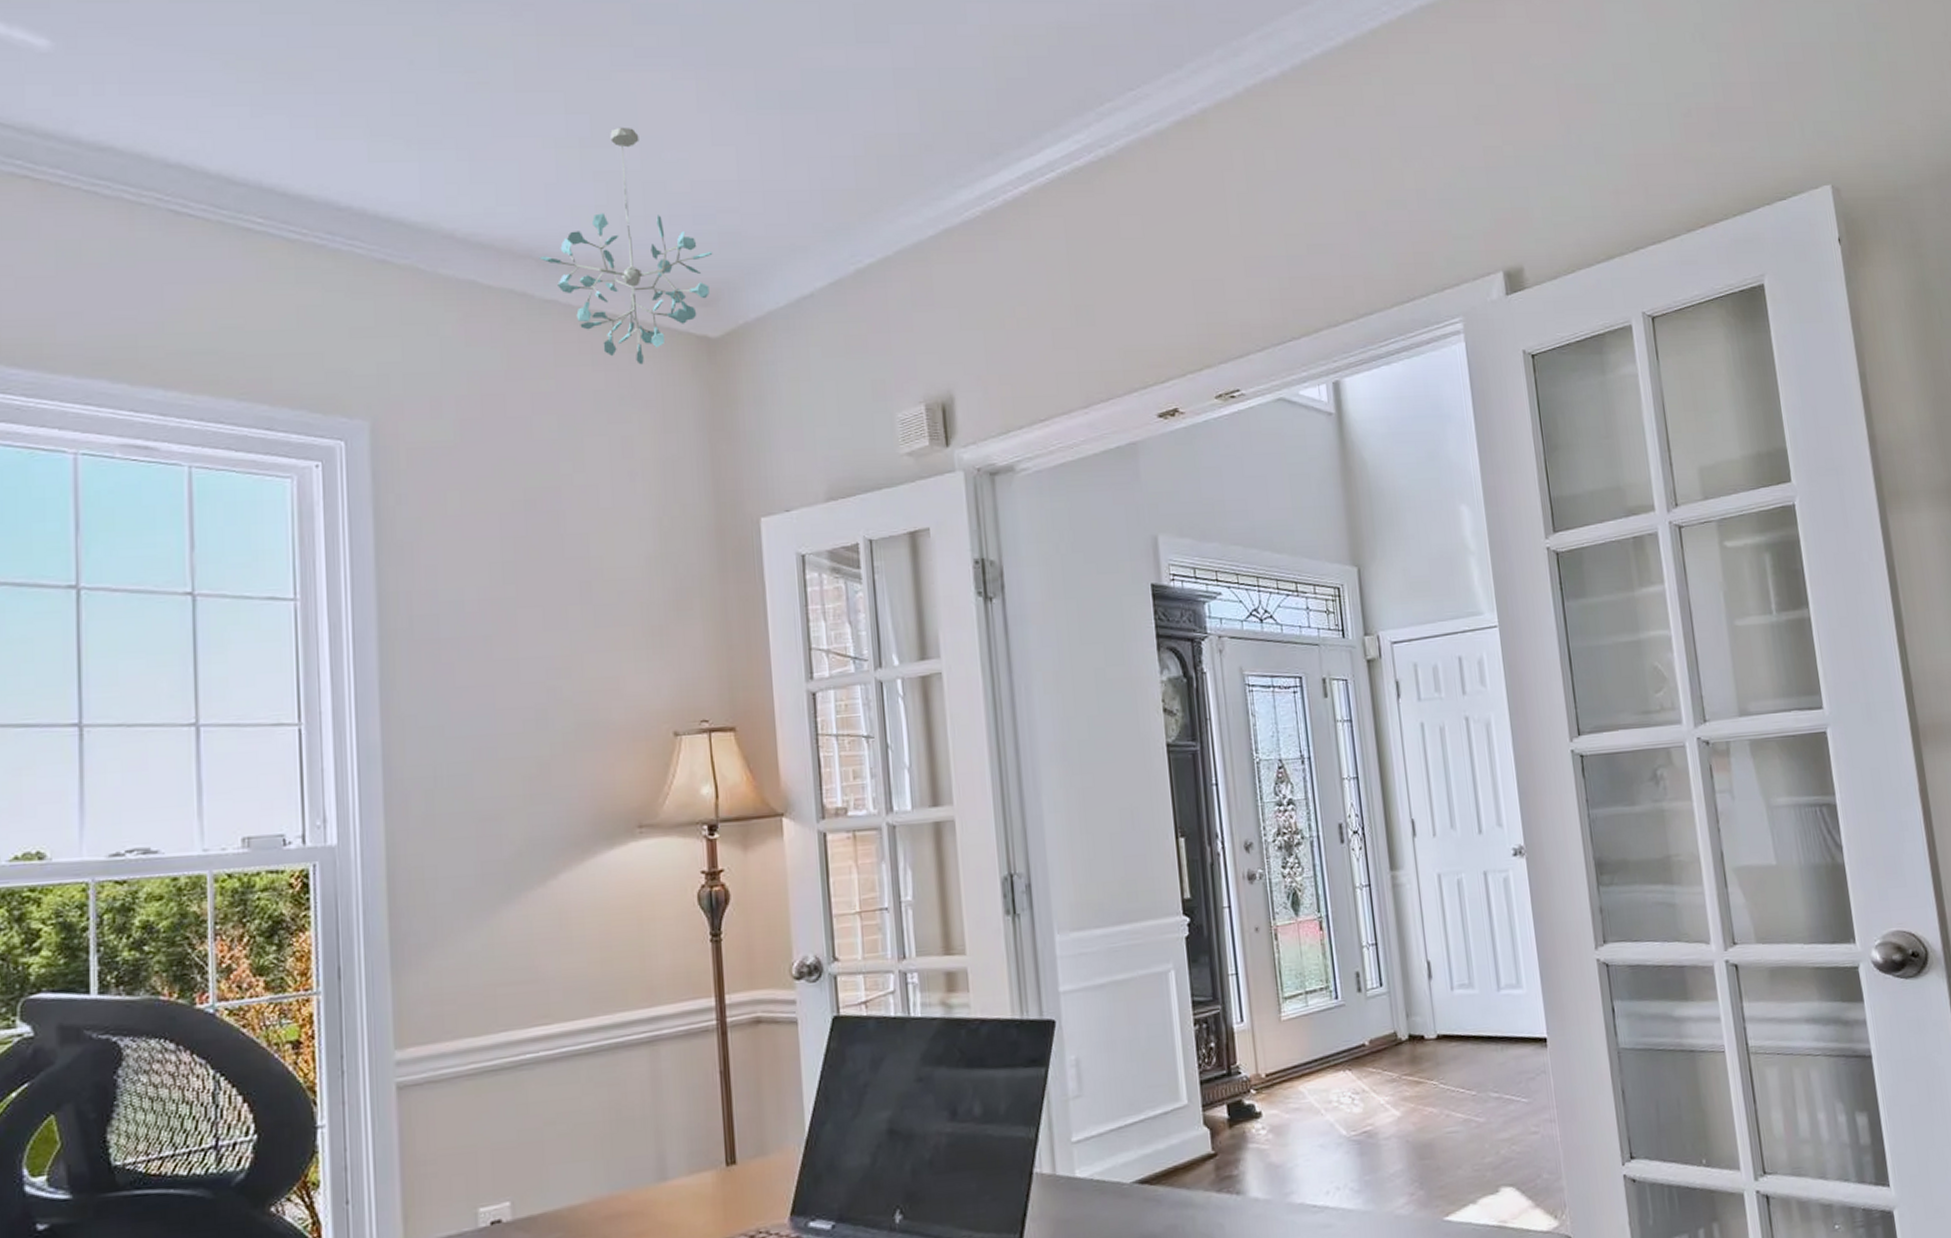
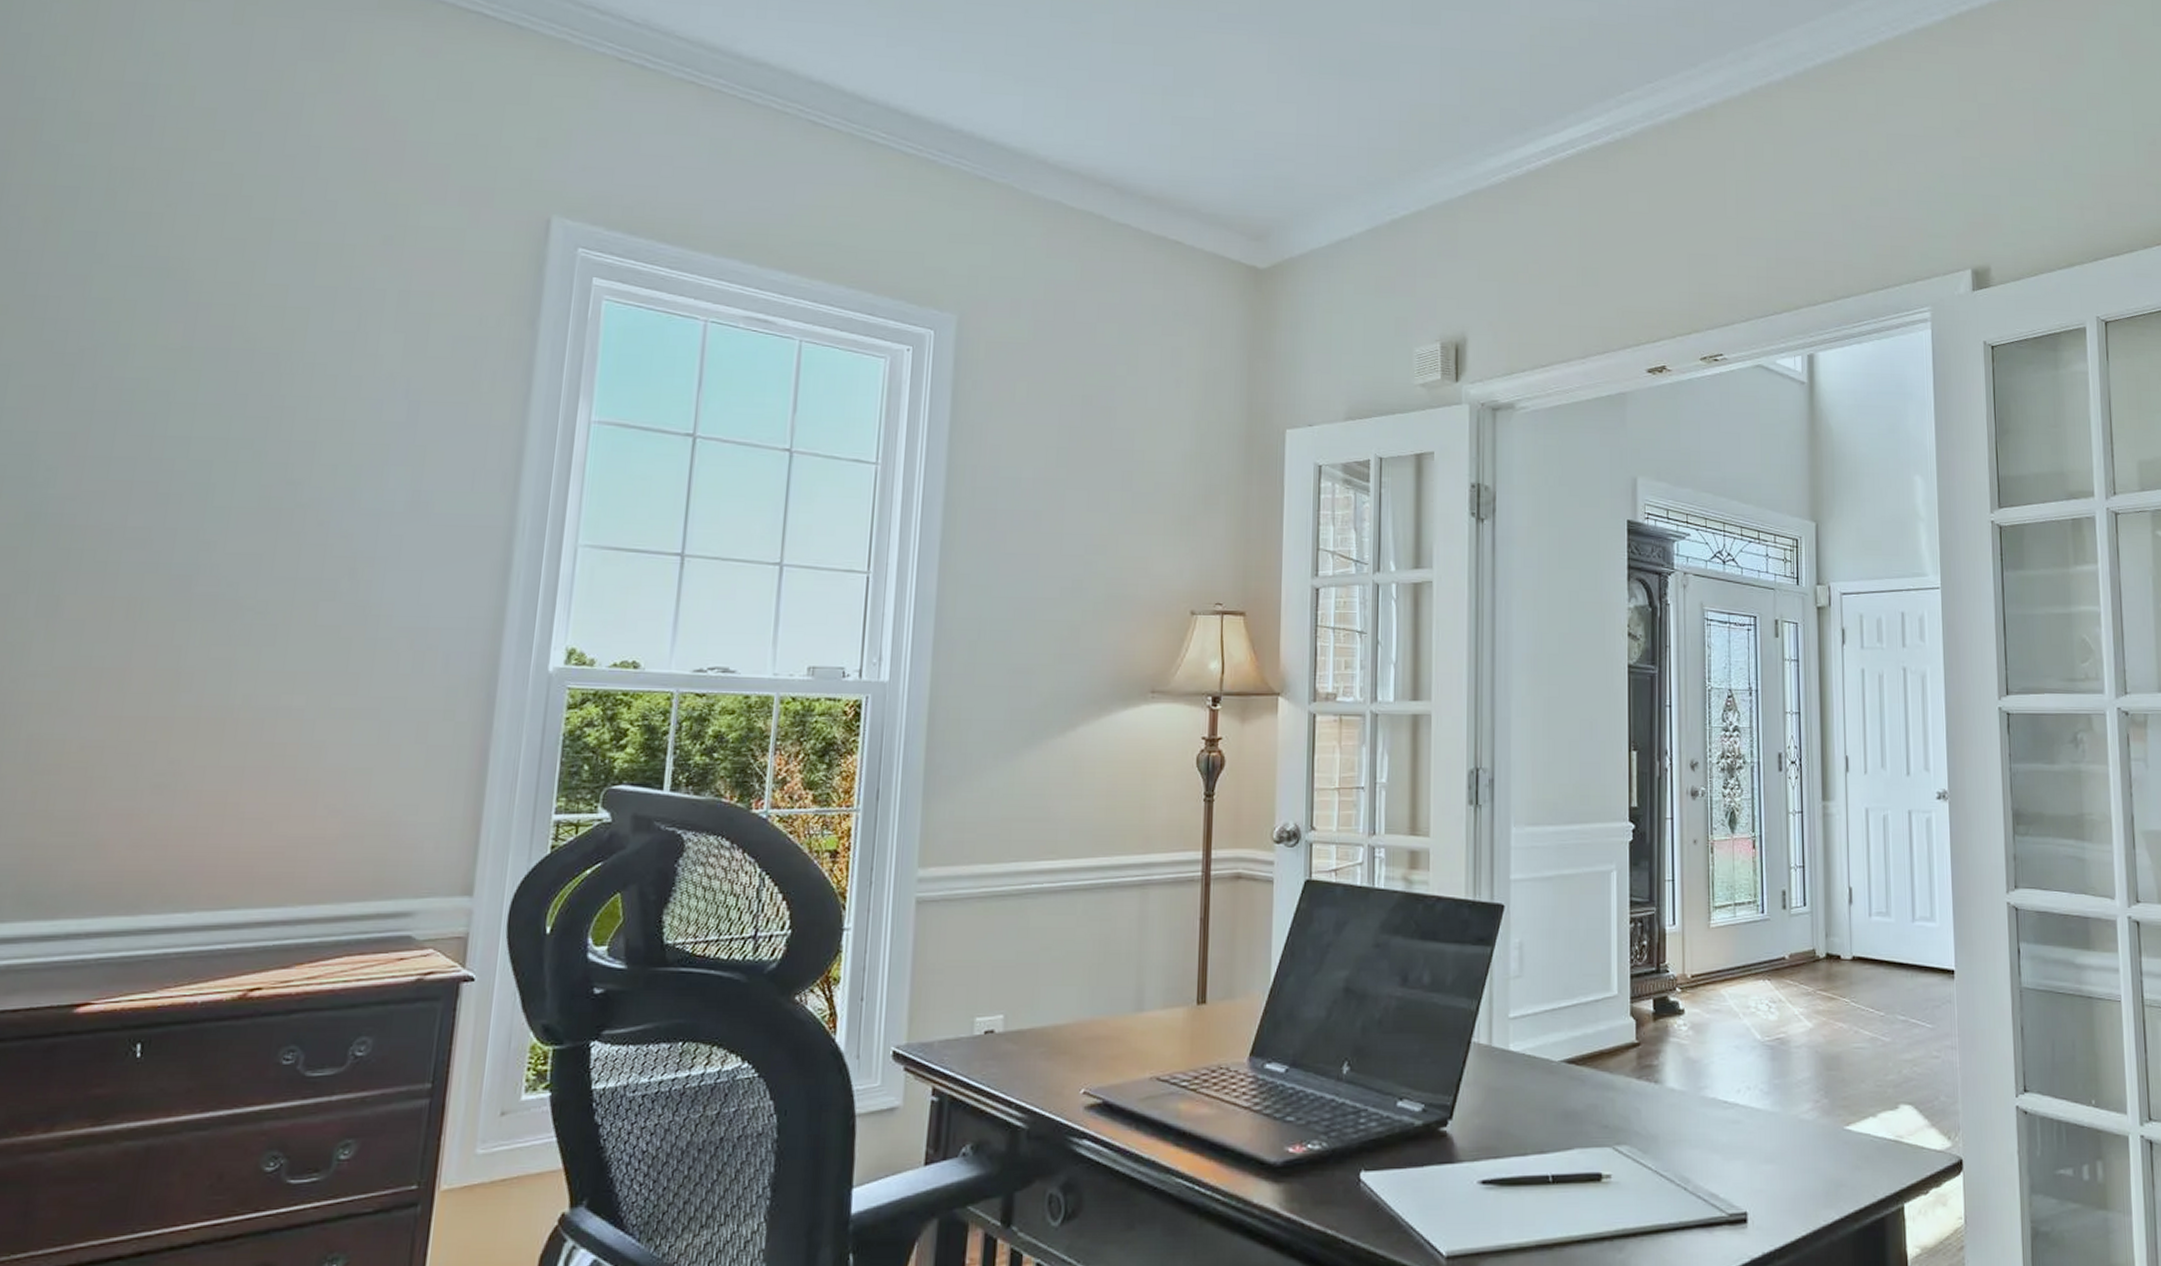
ceiling light fixture: present [539,127,713,365] -> none [1117,79,1268,287]

